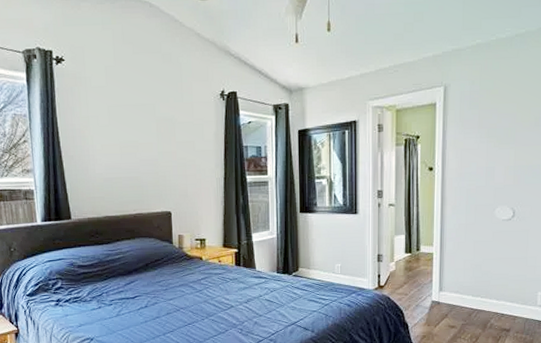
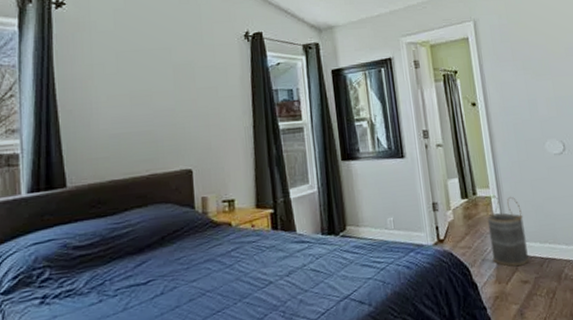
basket: none [425,253,461,314] -> present [485,195,530,267]

